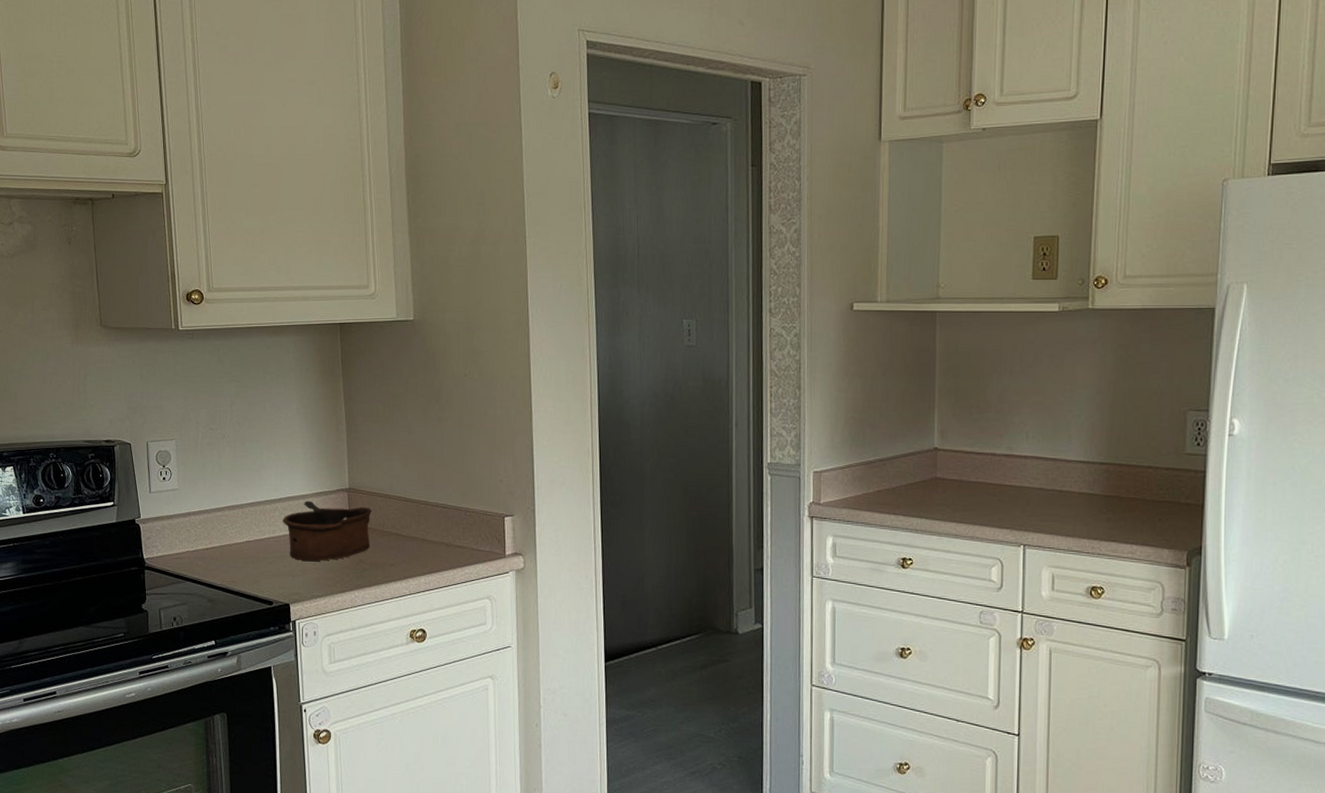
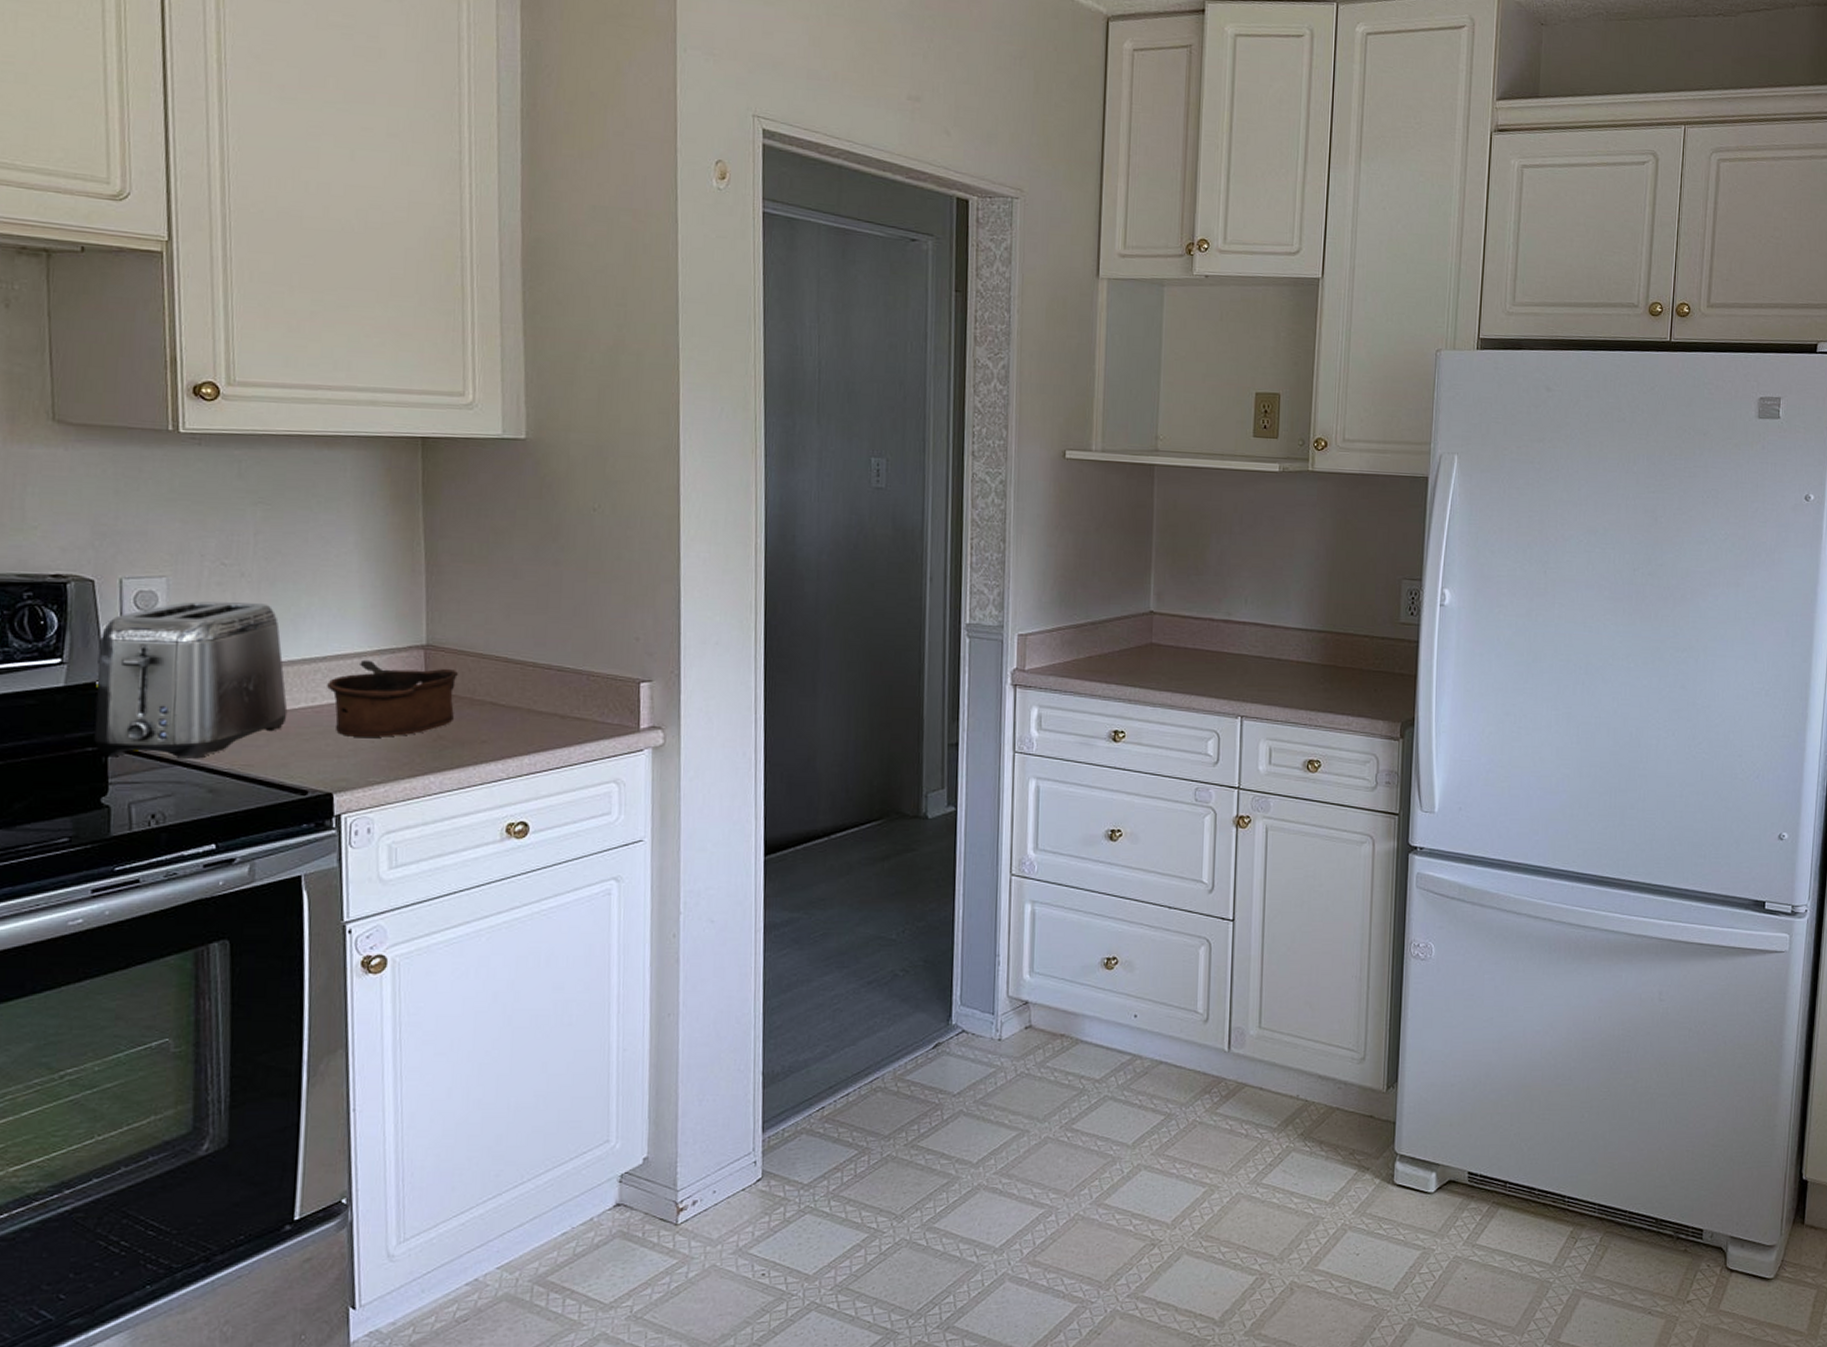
toaster: none [135,458,257,577] -> present [94,601,288,759]

